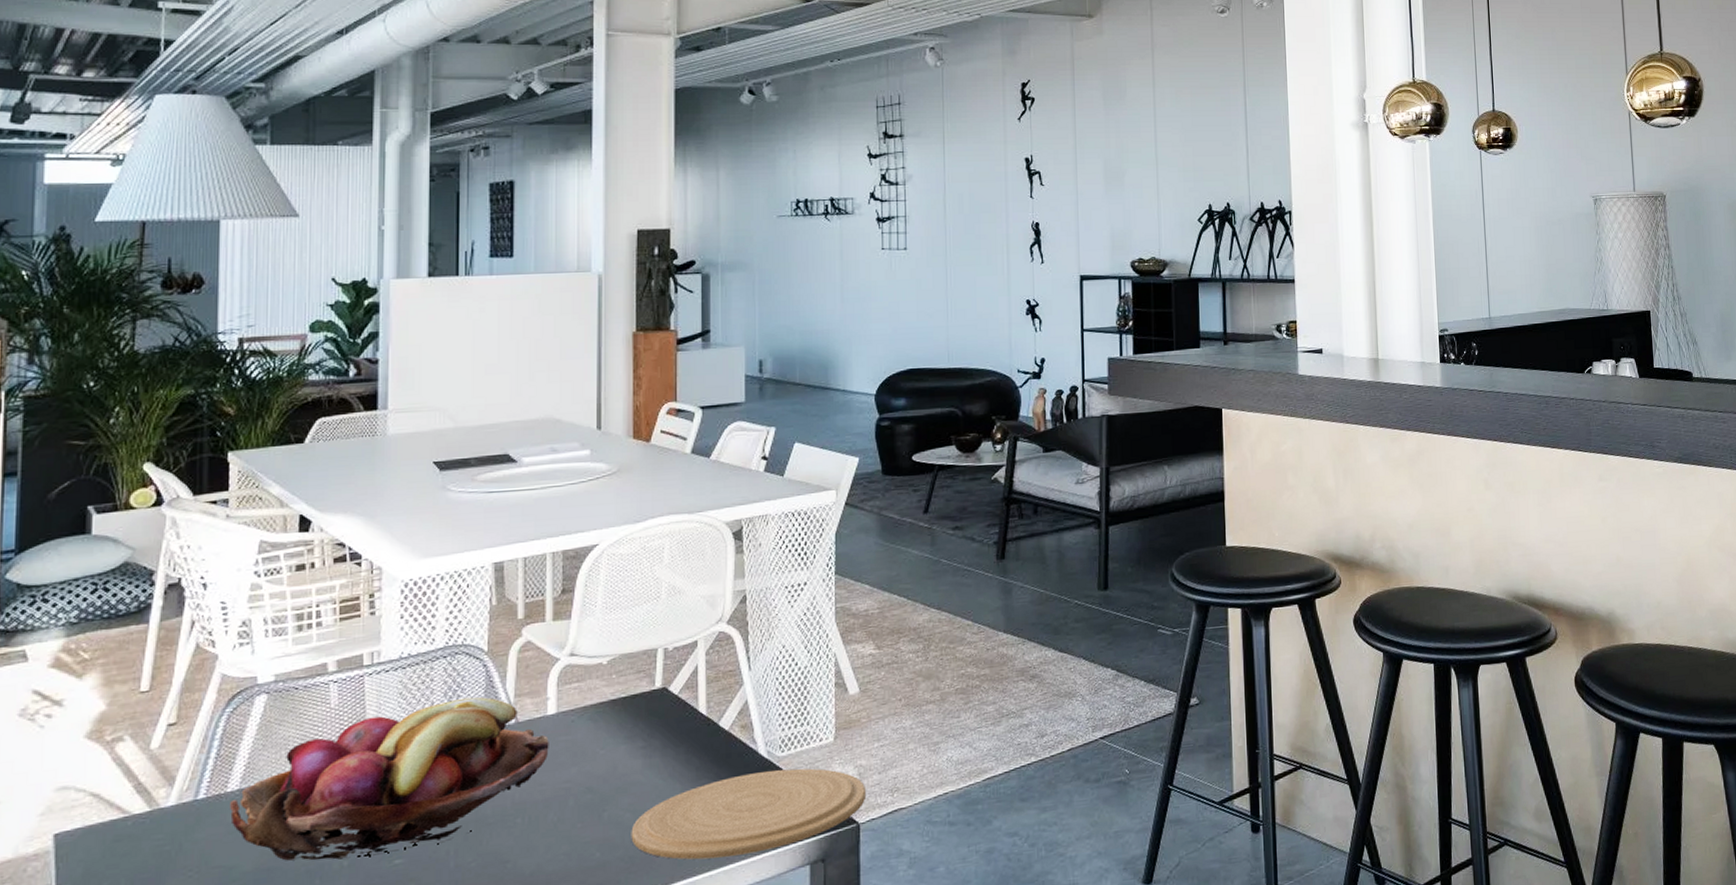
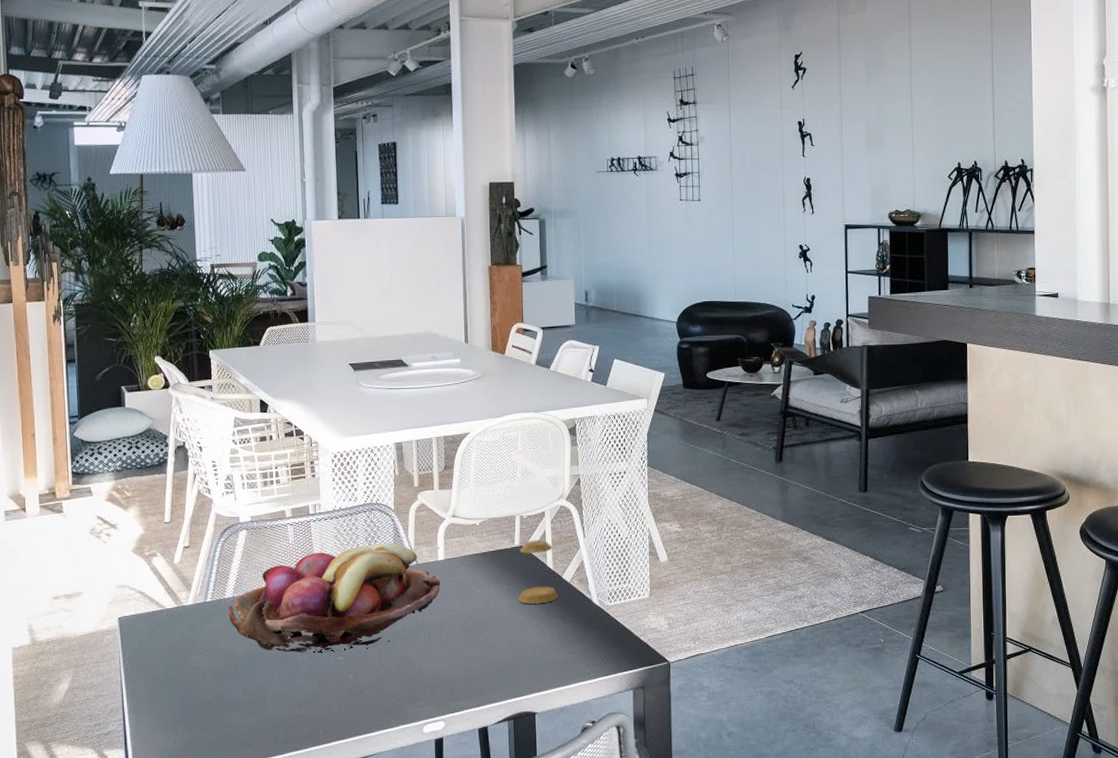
plate: present [631,768,867,860] -> none [501,616,675,678]
salt shaker: none [657,677,713,764] -> present [518,540,559,605]

